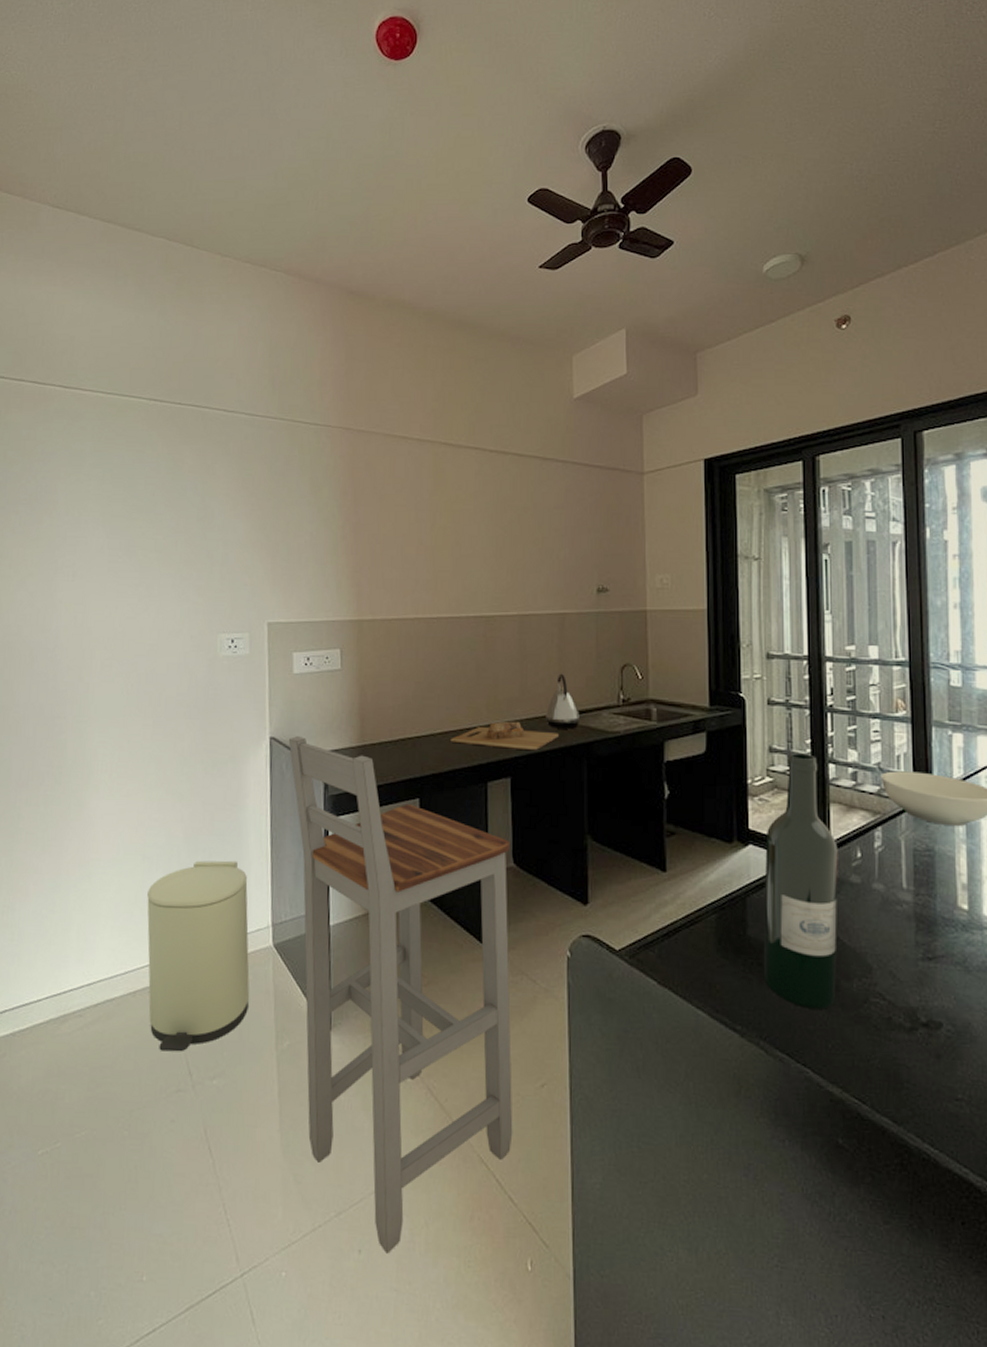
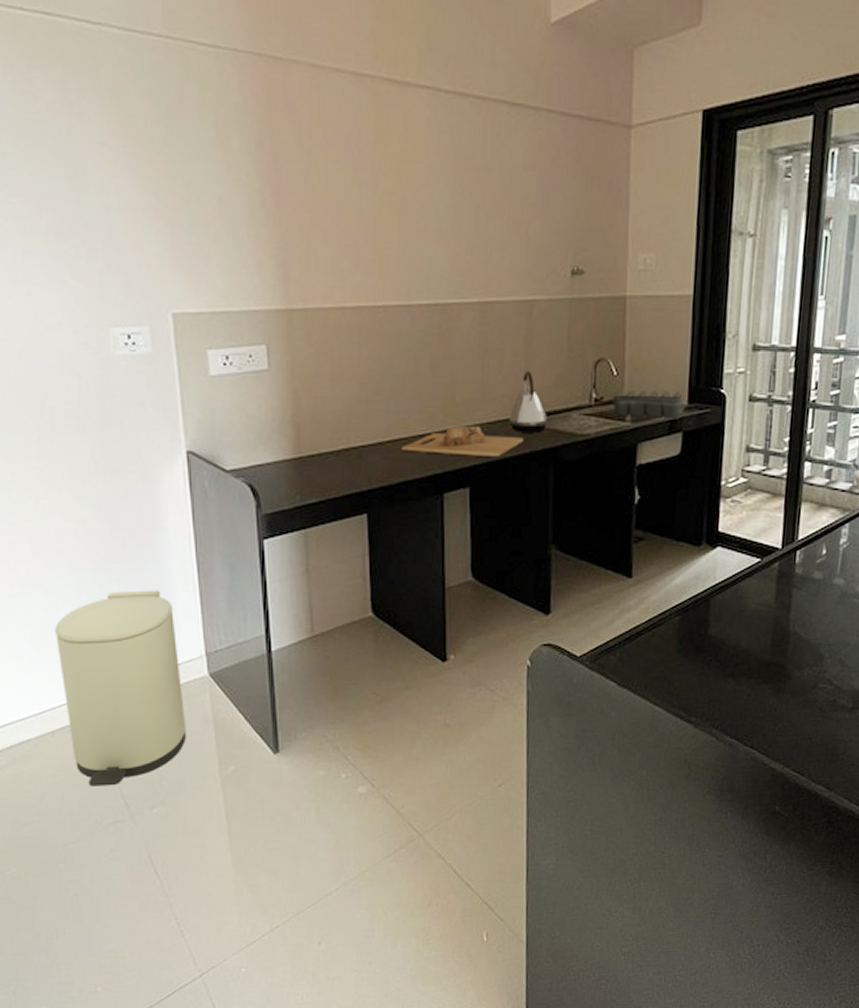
bar stool: present [288,736,513,1254] -> none [209,449,470,942]
dish rack: none [637,692,709,720] -> present [611,390,687,420]
wine bottle: present [763,753,838,1009] -> none [720,452,805,698]

